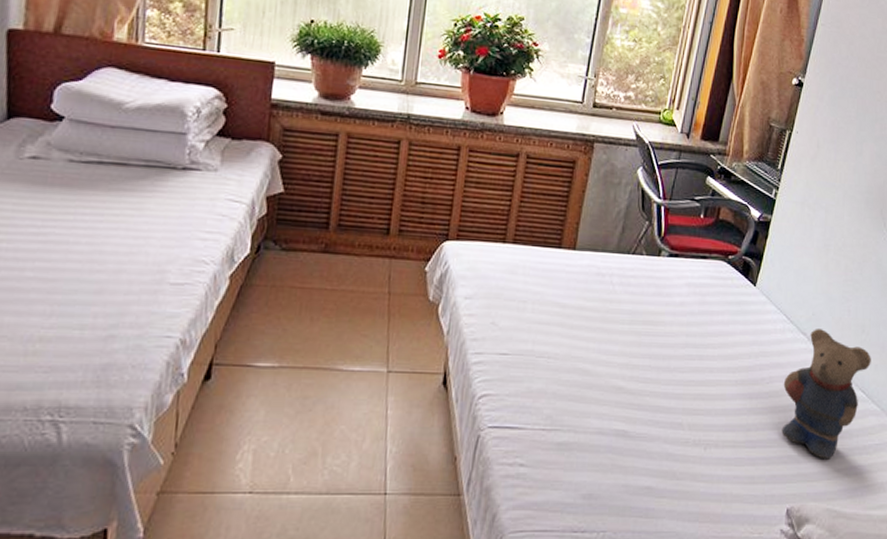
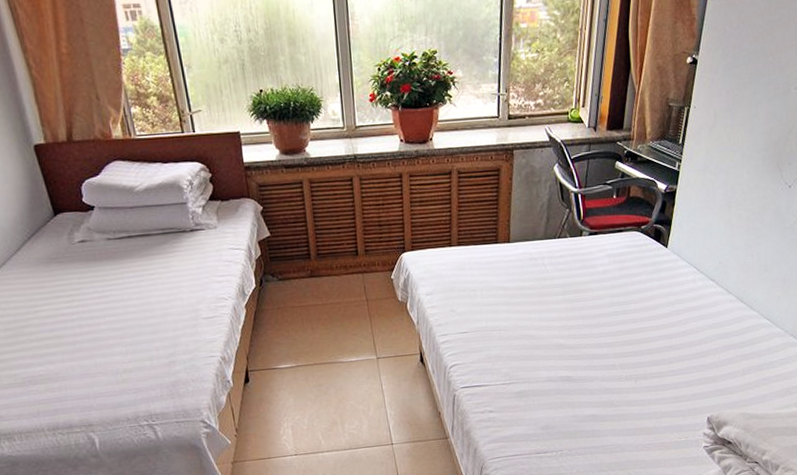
teddy bear: present [781,329,871,459] -> none [697,274,774,377]

